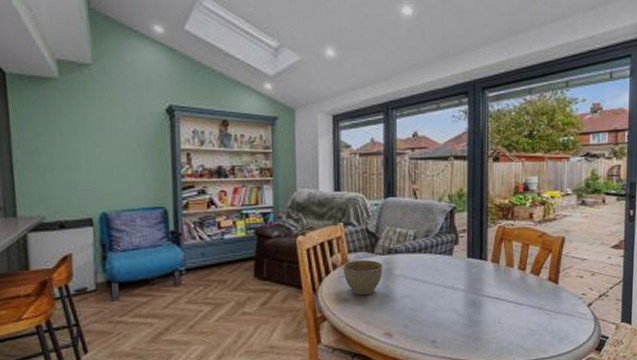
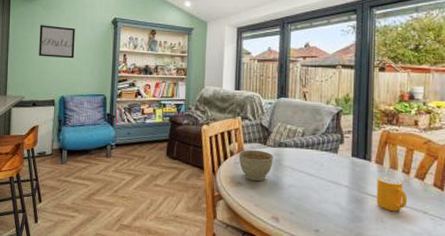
wall art: none [58,116,116,162] -> present [39,25,75,59]
mug: none [493,275,524,311] -> present [376,176,408,212]

